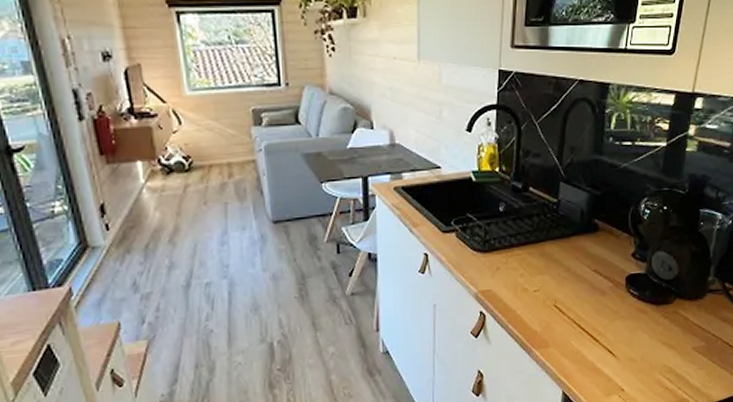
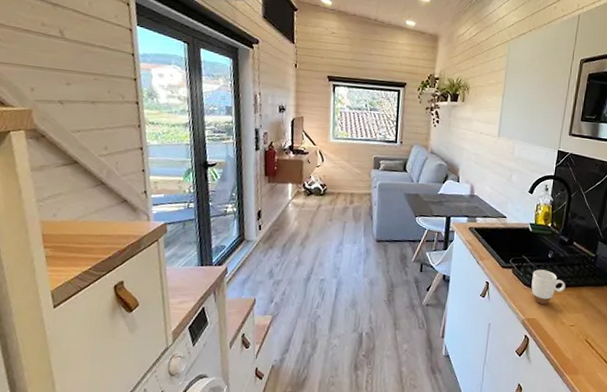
mug: none [482,227,524,271] -> present [531,269,566,304]

